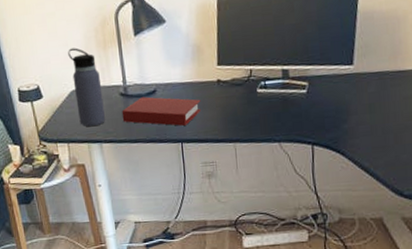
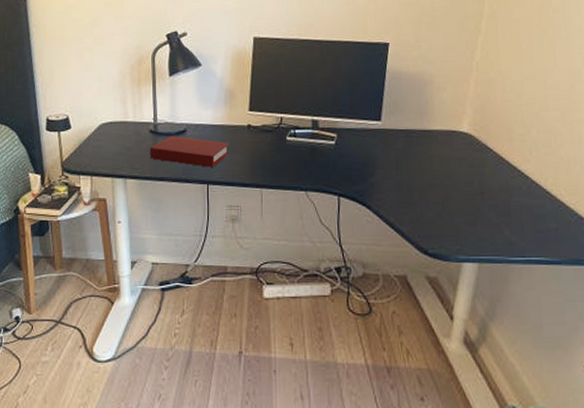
water bottle: present [68,47,106,127] -> none [101,82,133,161]

